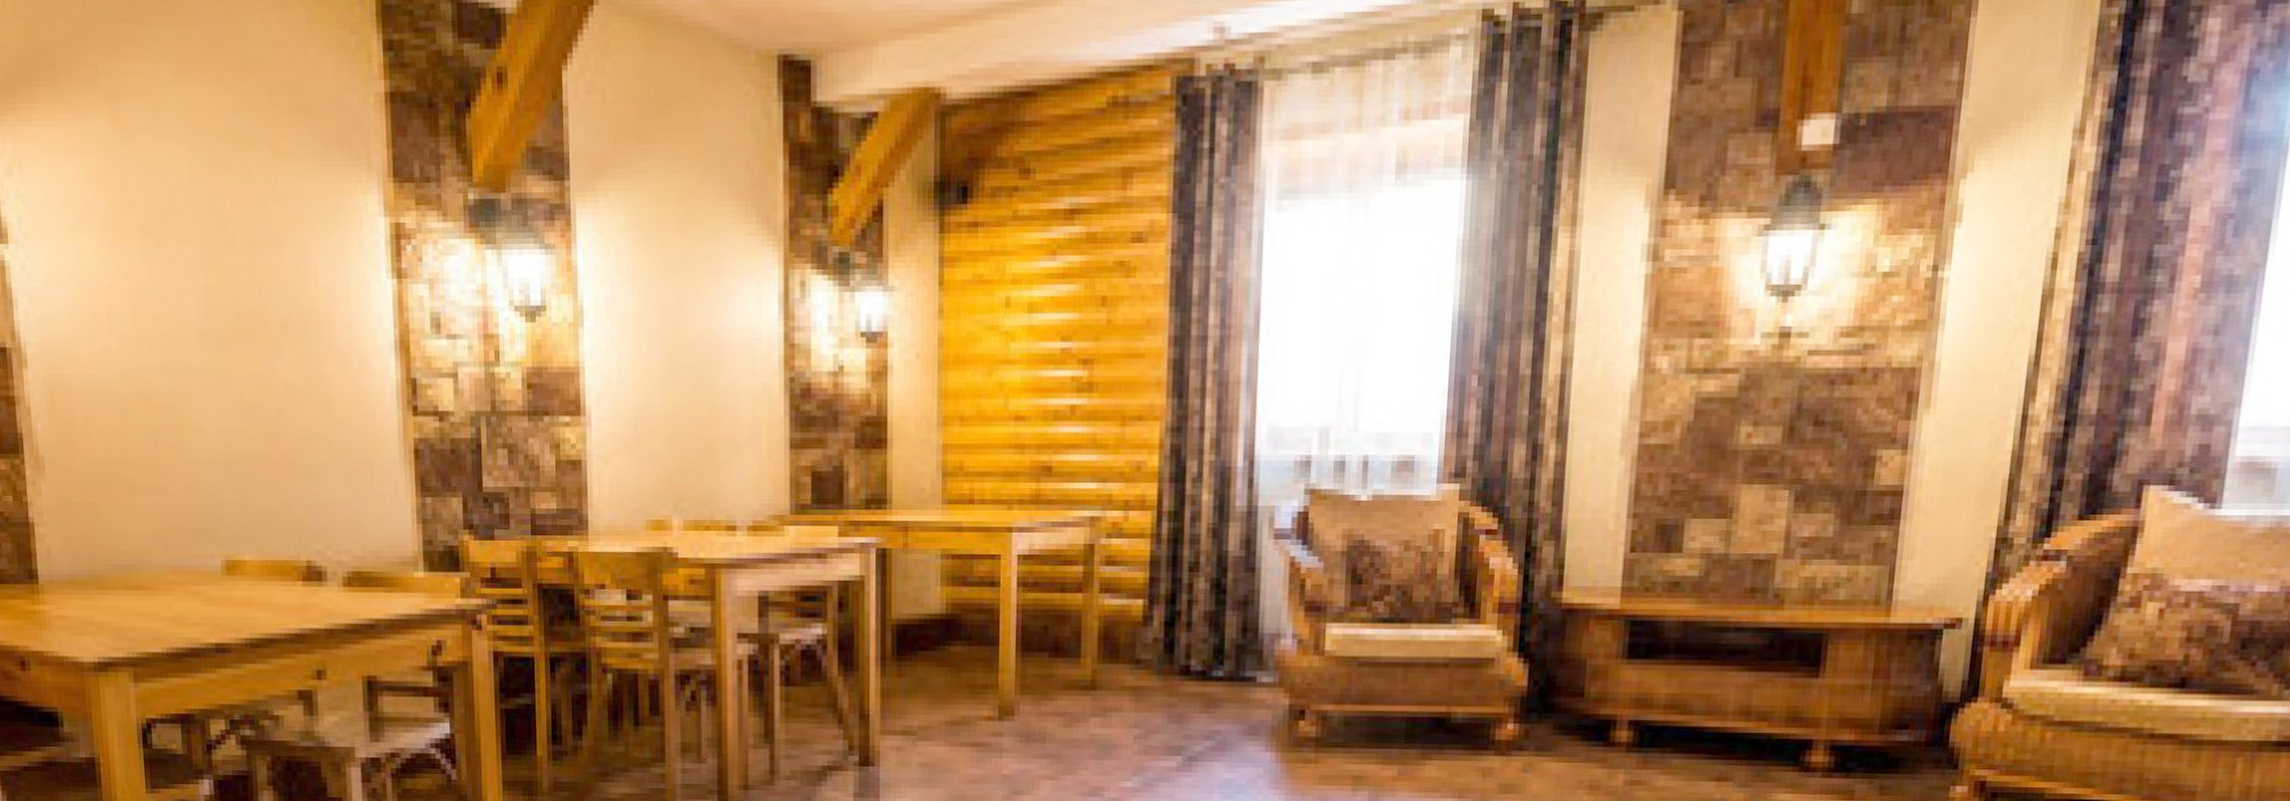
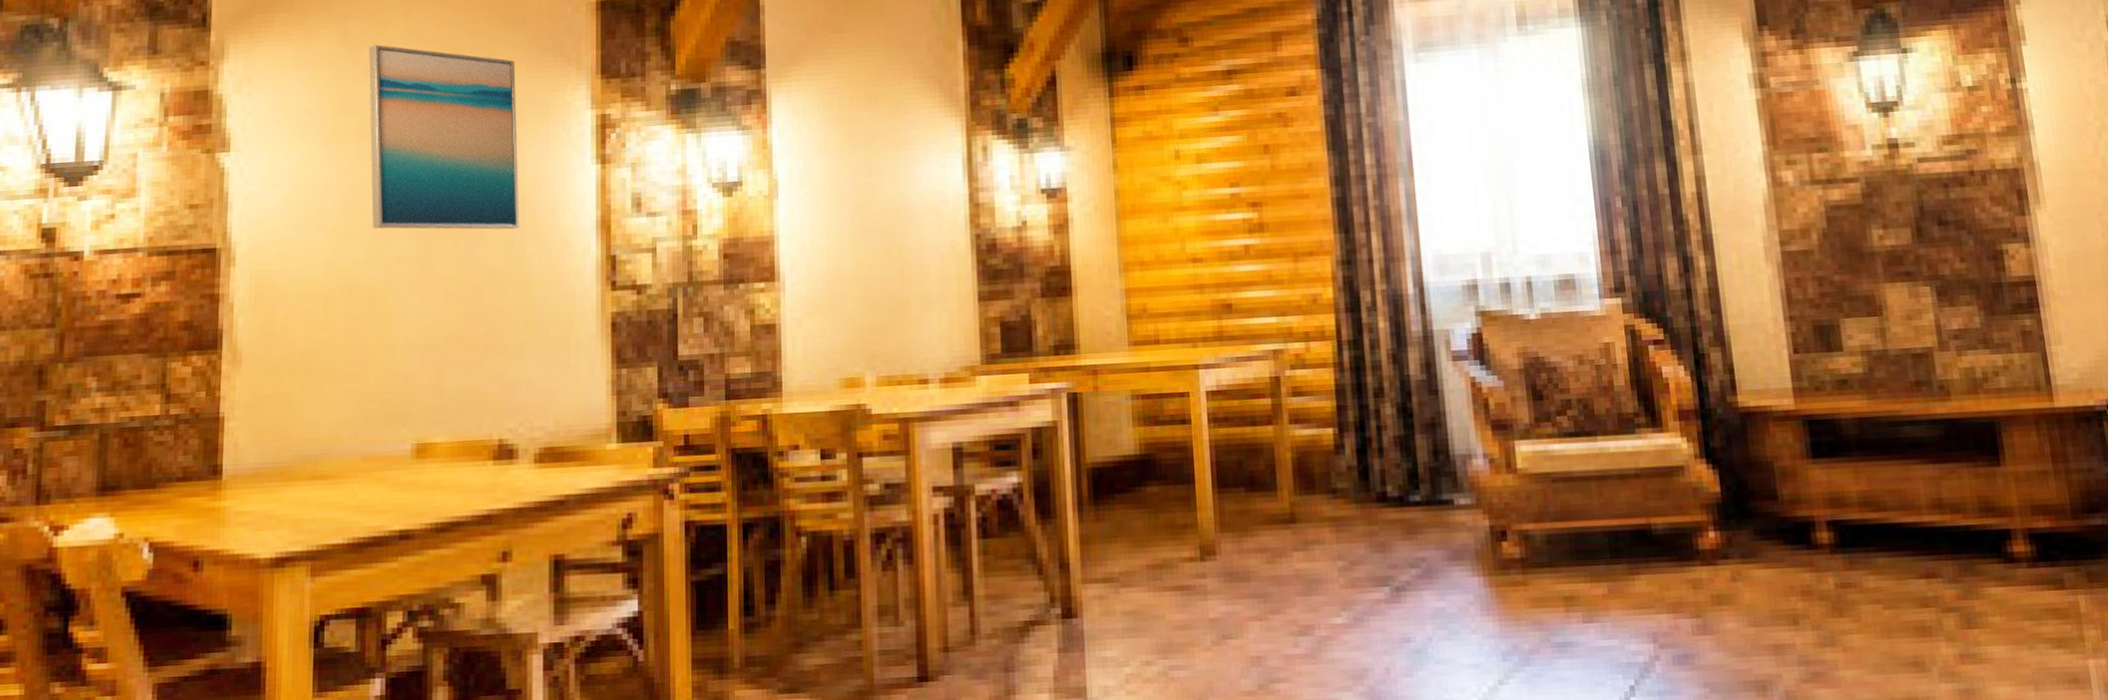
wall art: none [143,130,316,345] -> present [369,44,520,230]

